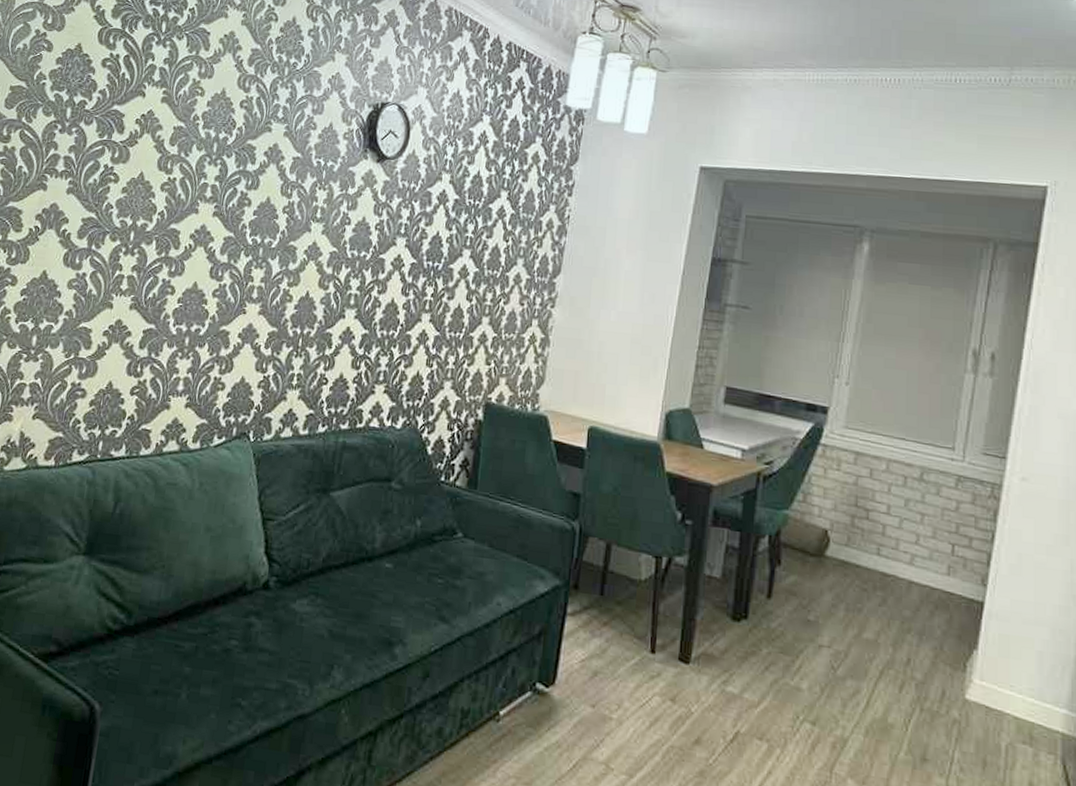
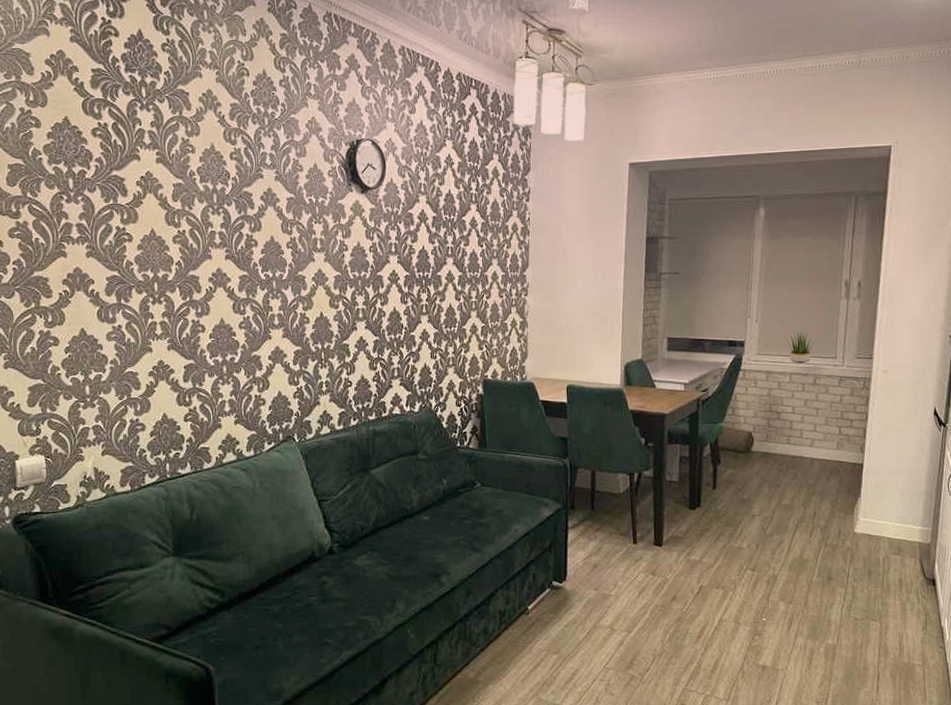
potted plant: none [883,405,929,450] -> present [784,330,817,364]

